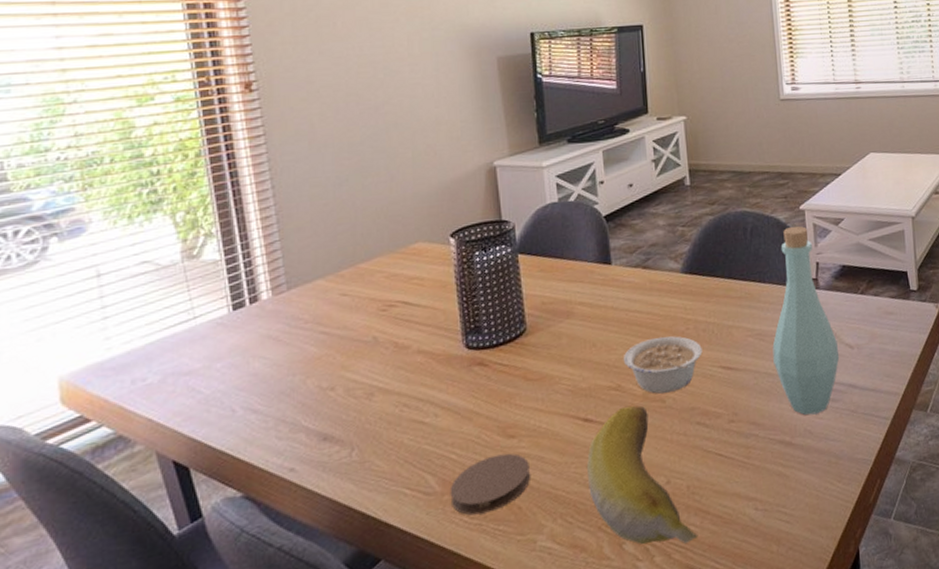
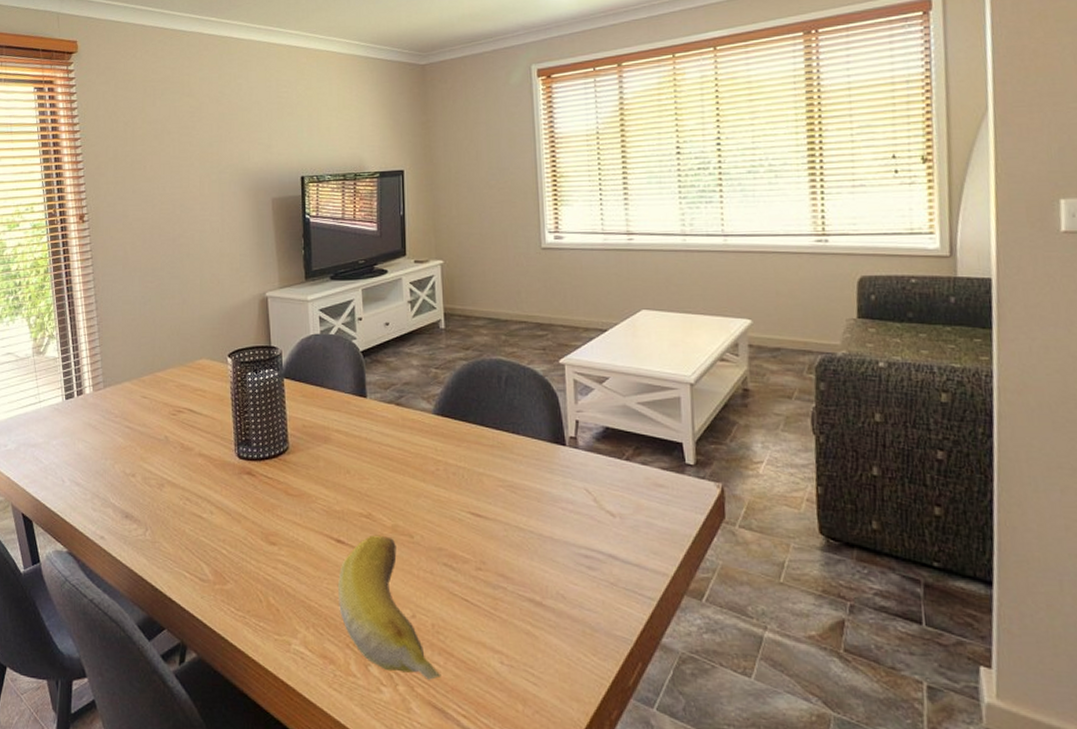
coaster: present [449,453,531,516] -> none [220,557,289,608]
legume: present [623,336,703,394] -> none [374,473,452,529]
bottle: present [772,225,840,416] -> none [524,380,599,579]

